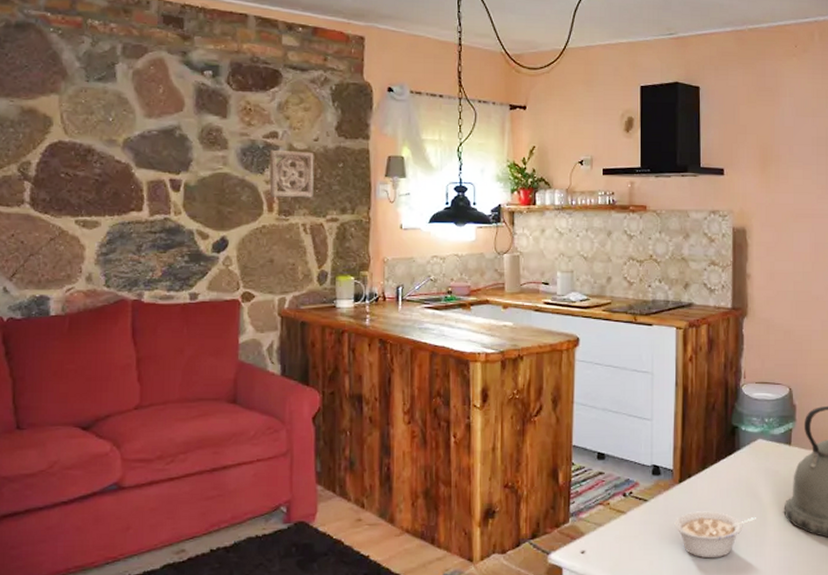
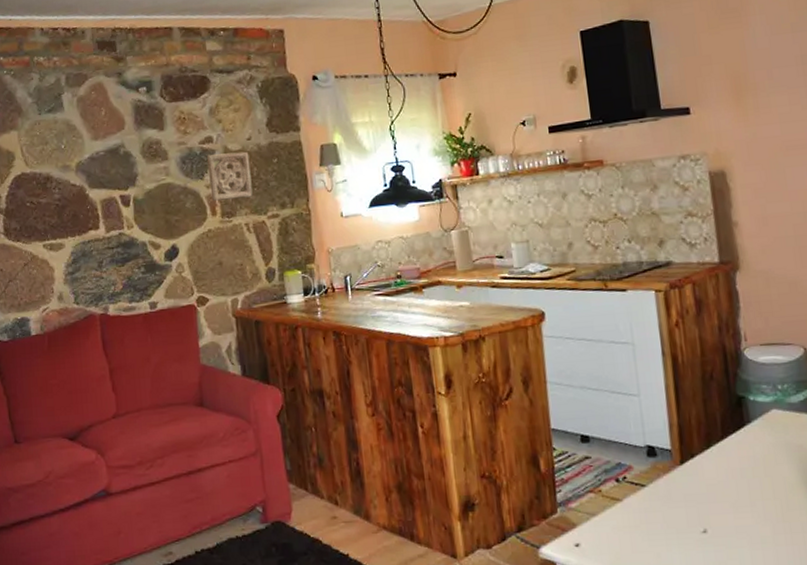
legume: present [674,511,756,559] -> none [680,495,781,549]

